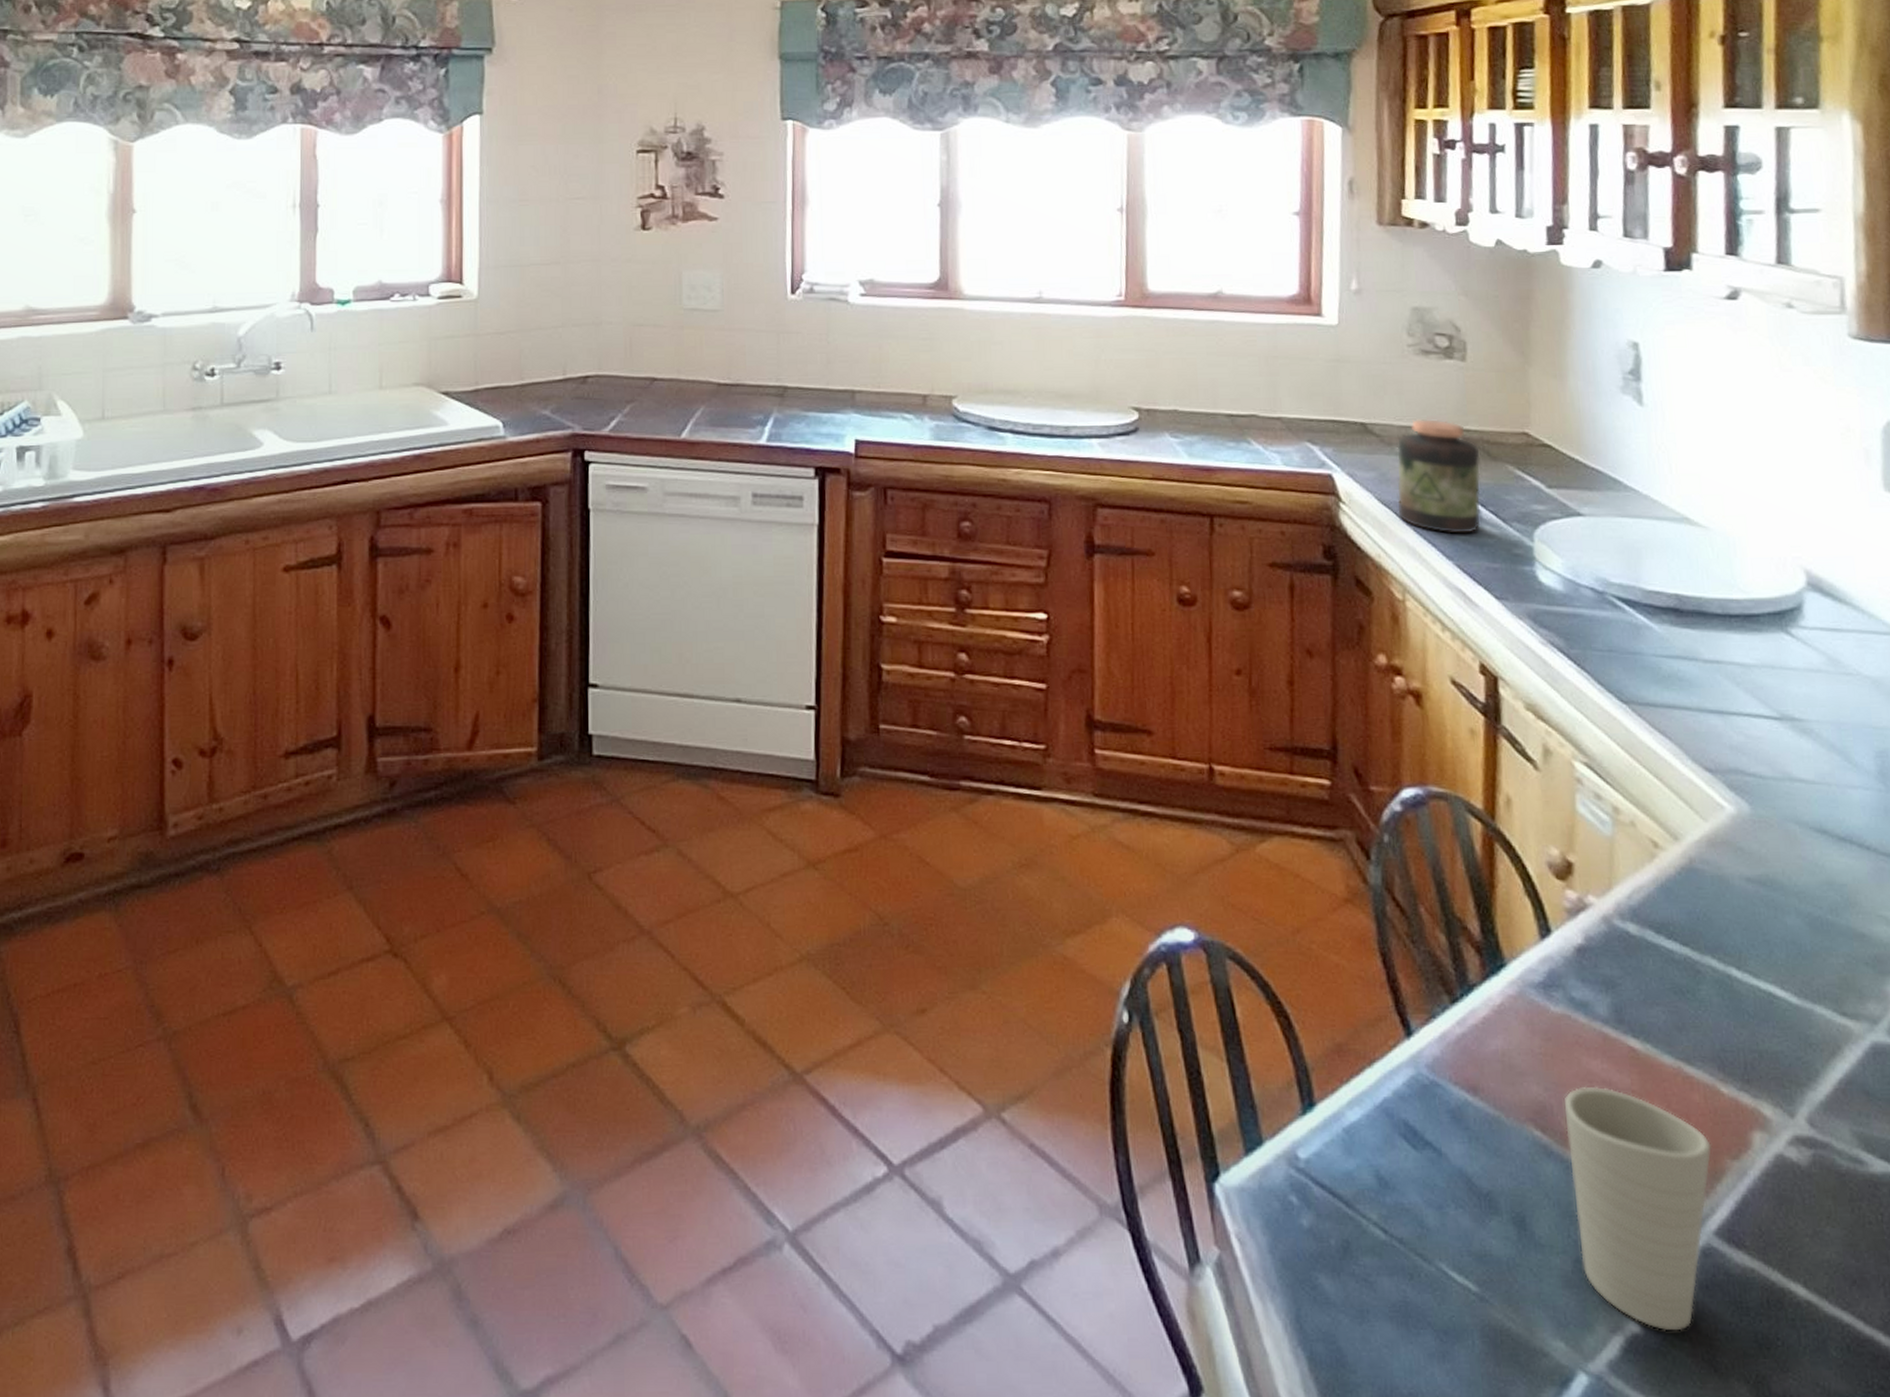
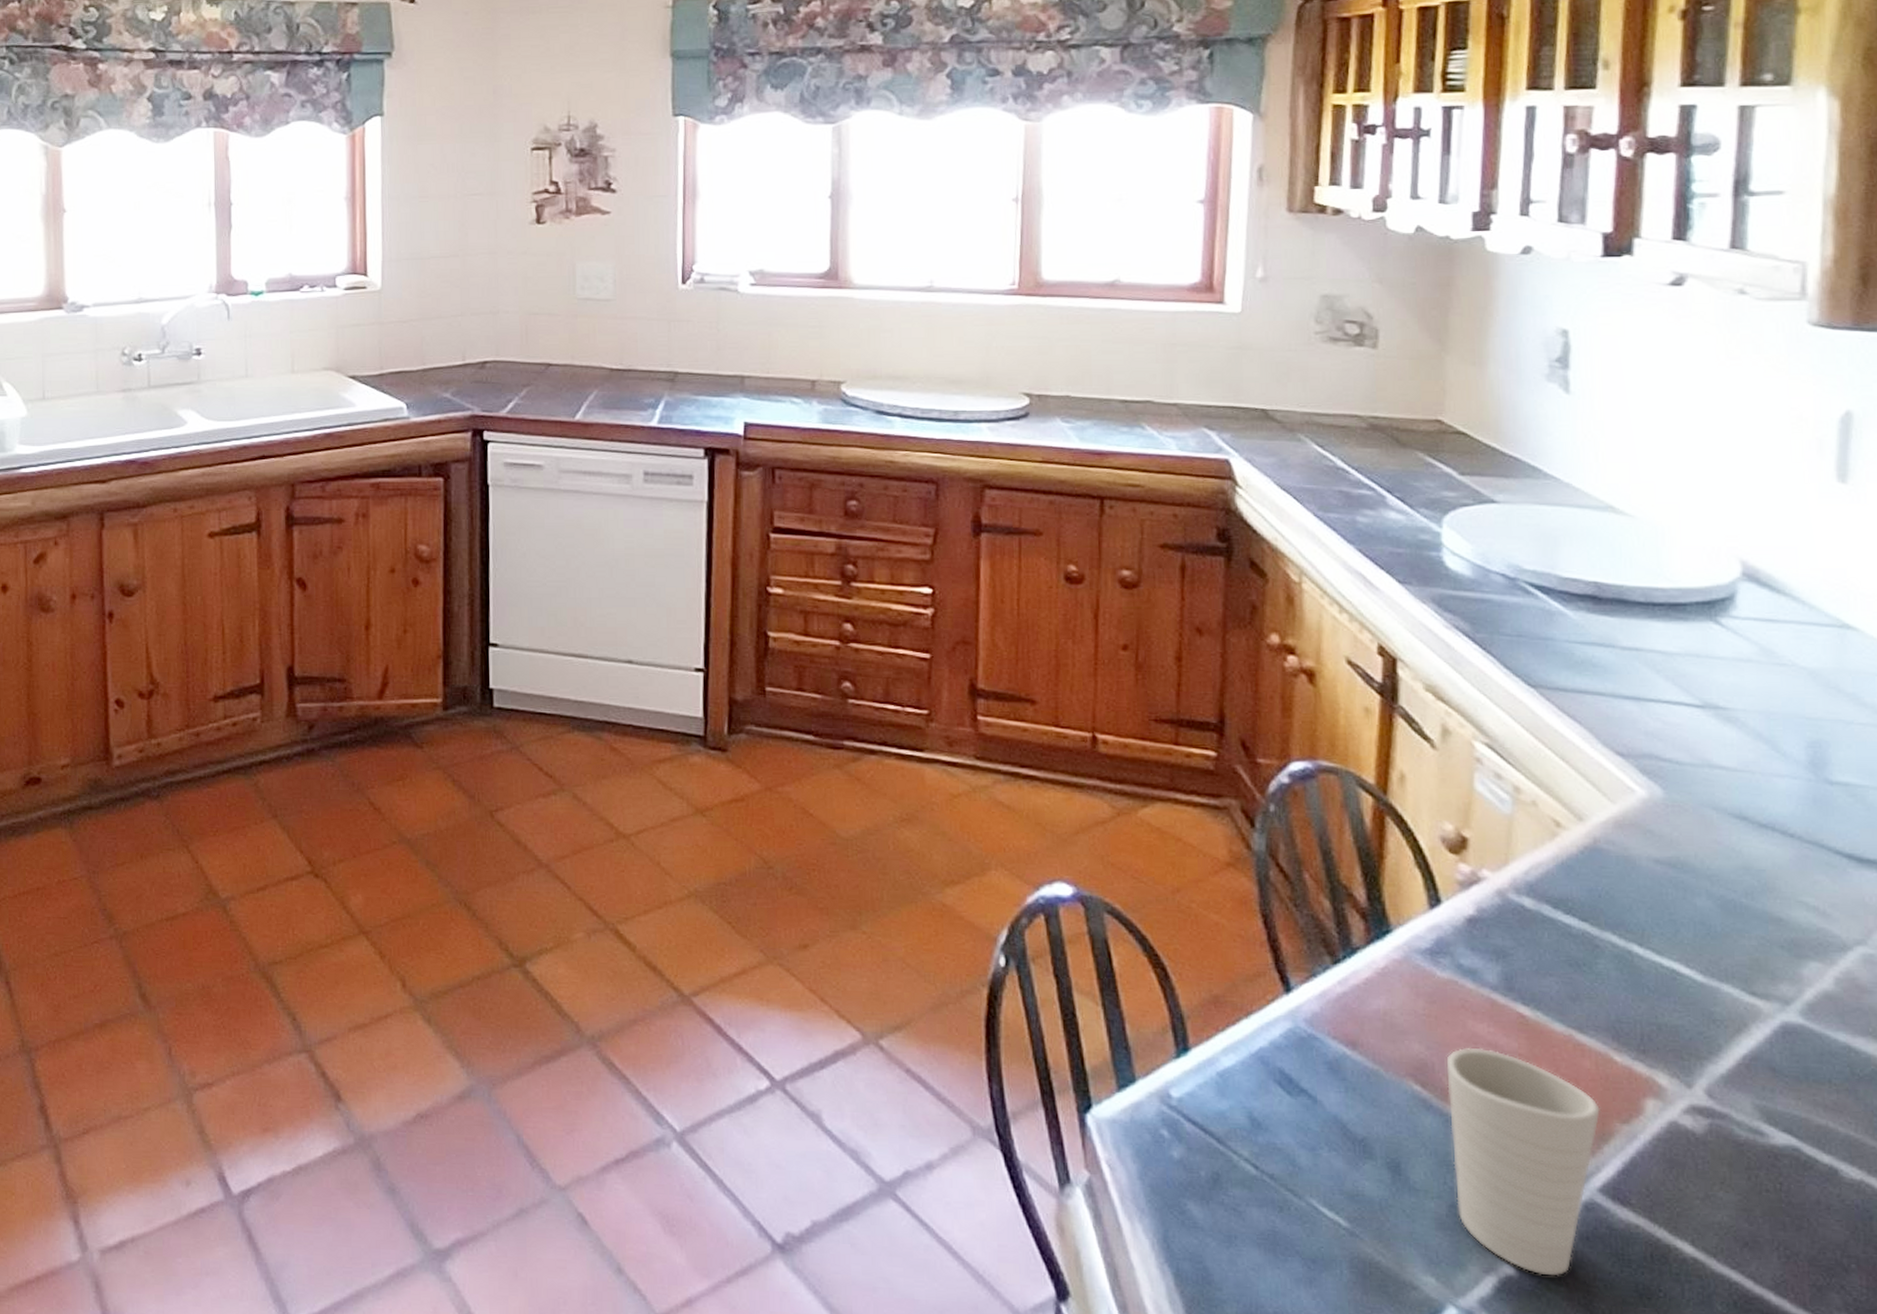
jar: present [1397,419,1481,534] -> none [1297,406,1388,519]

